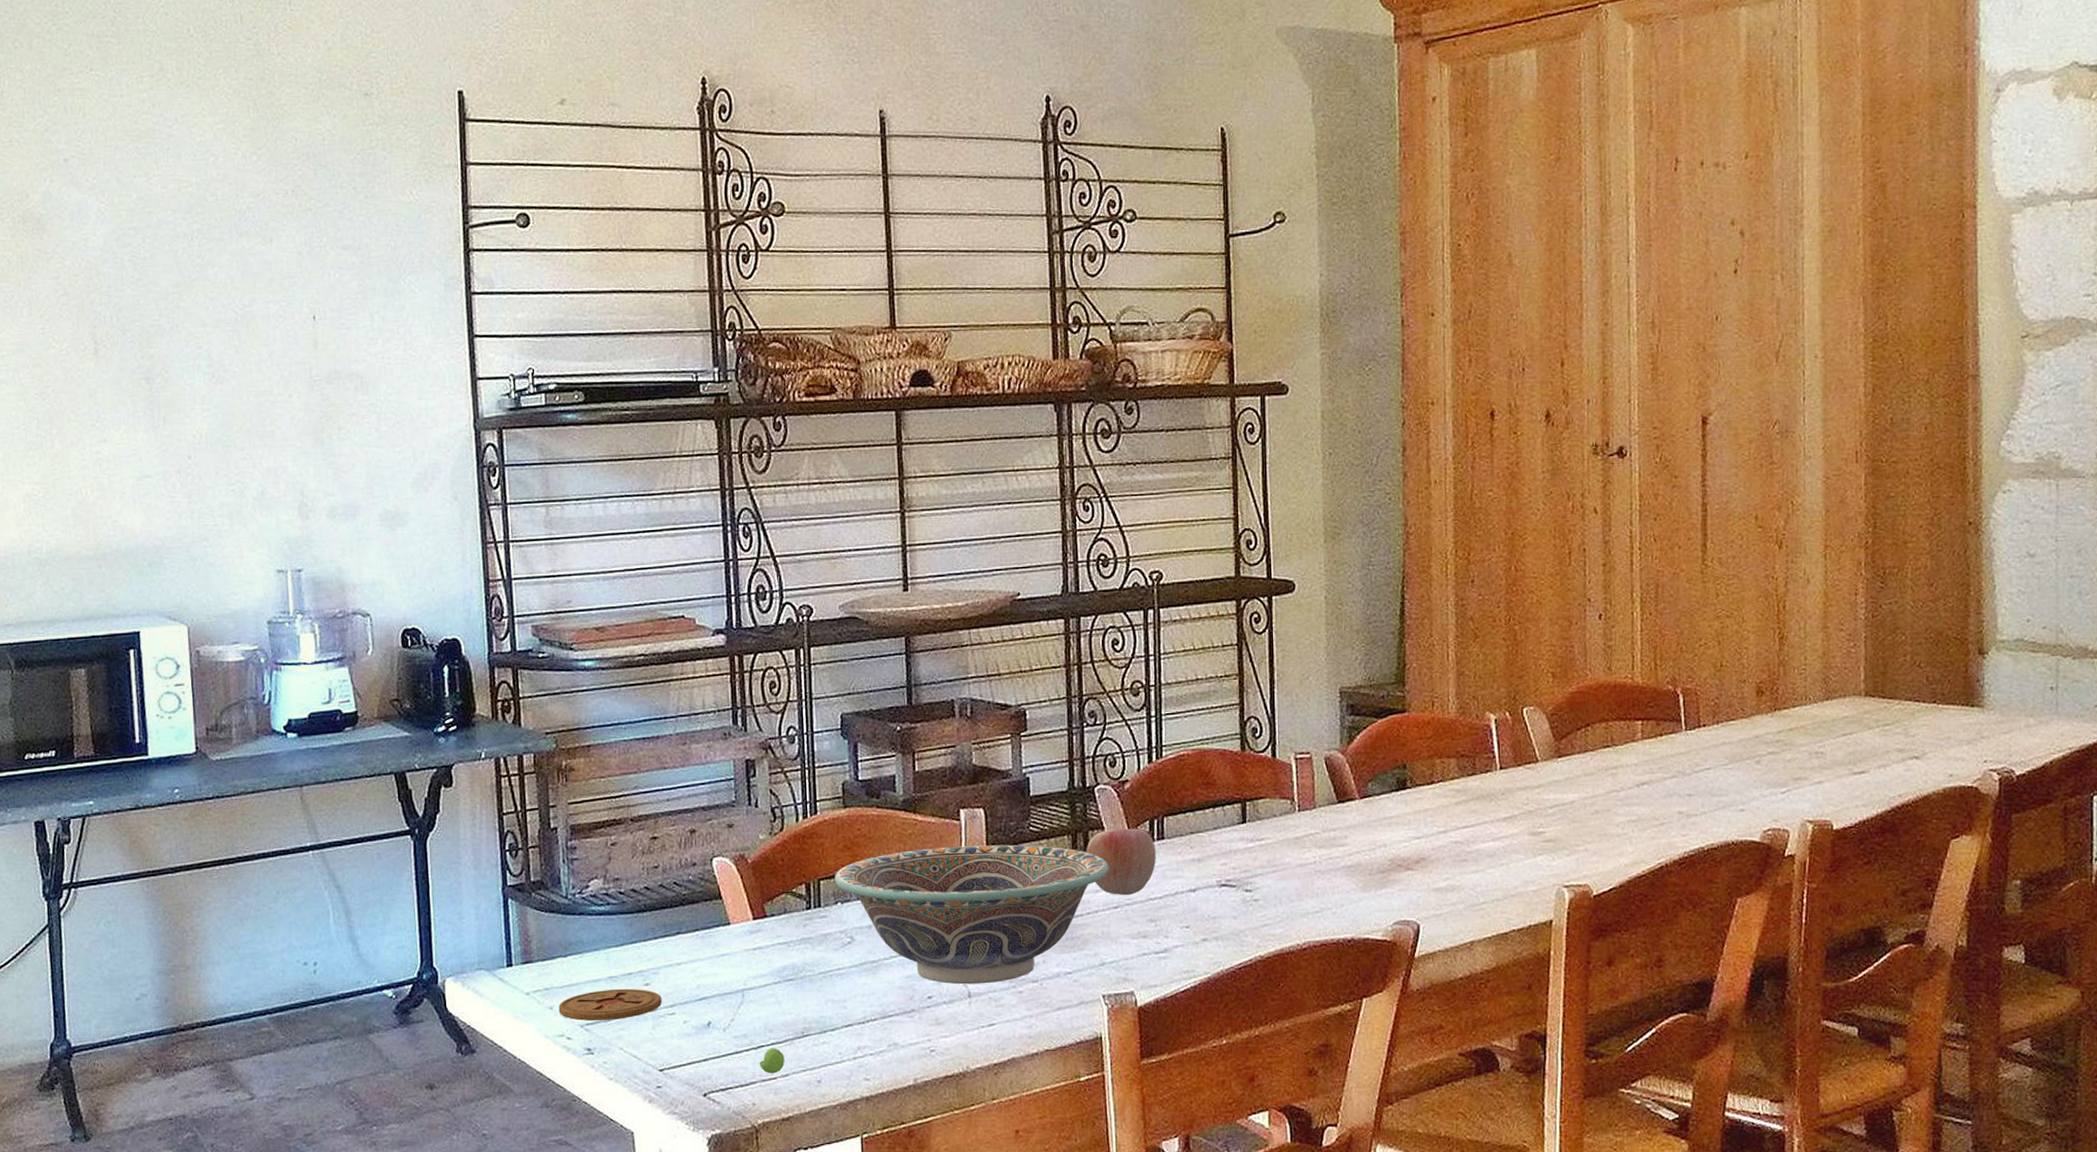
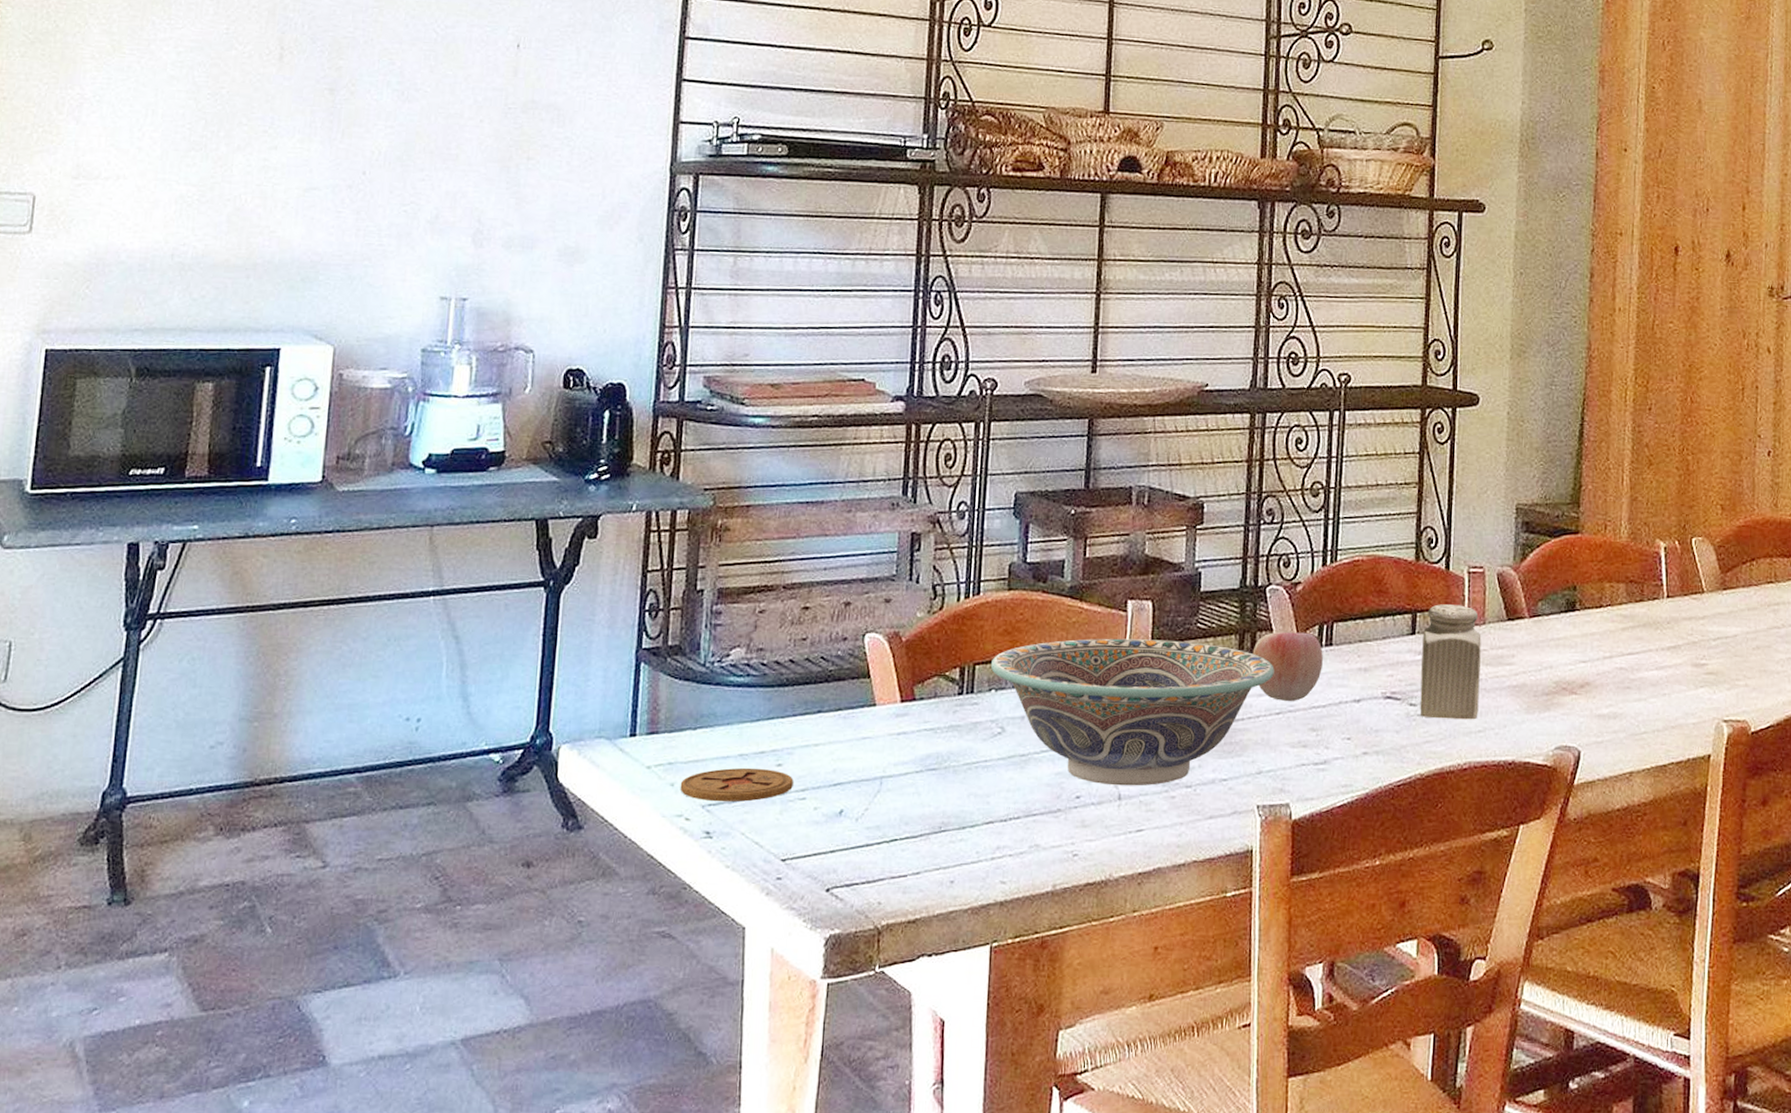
pear: present [759,1048,785,1074] -> none [890,842,918,871]
salt shaker: none [1254,791,1314,903] -> present [1420,604,1481,720]

